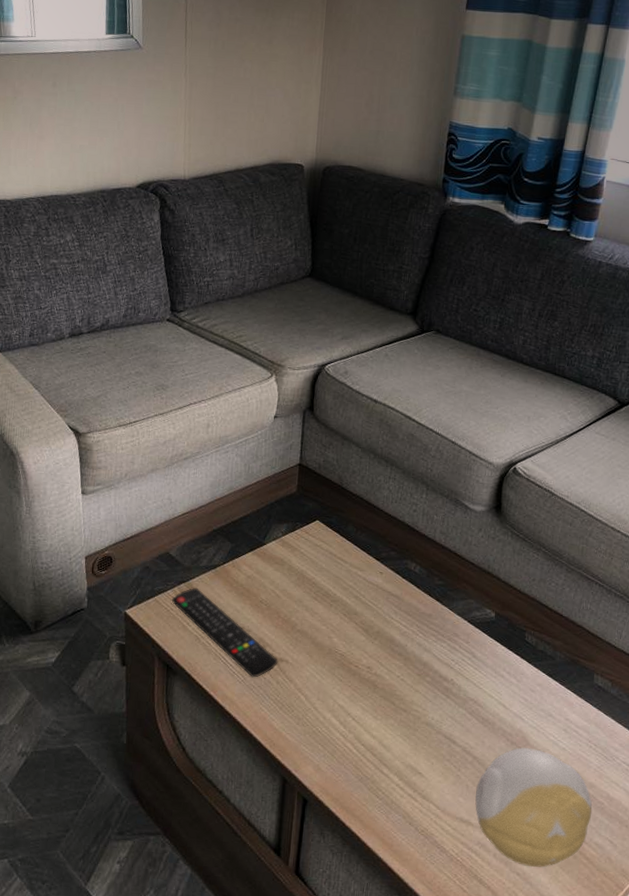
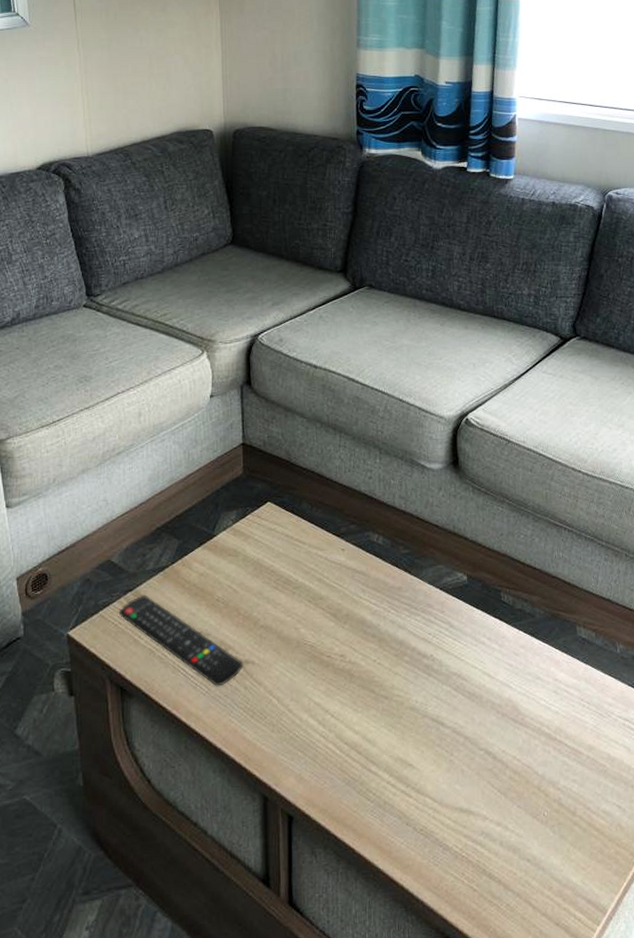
decorative ball: present [475,747,593,868] -> none [472,717,595,850]

